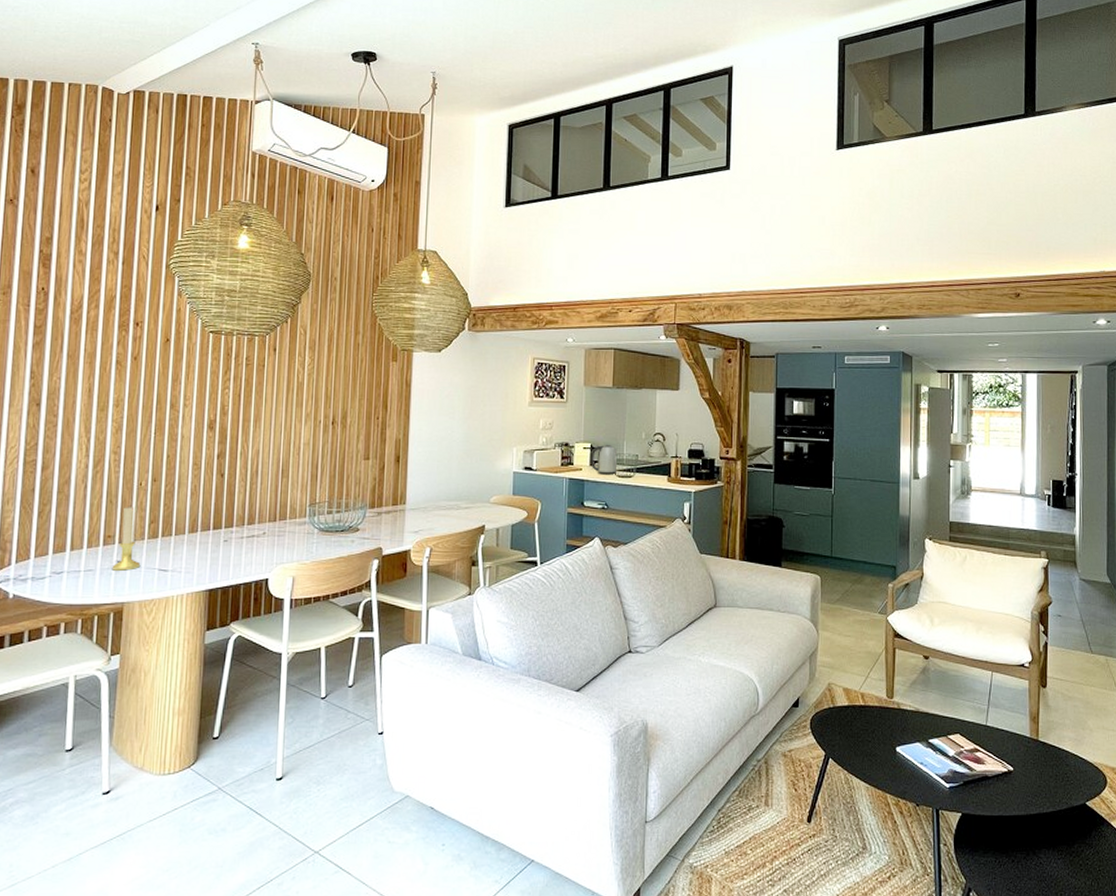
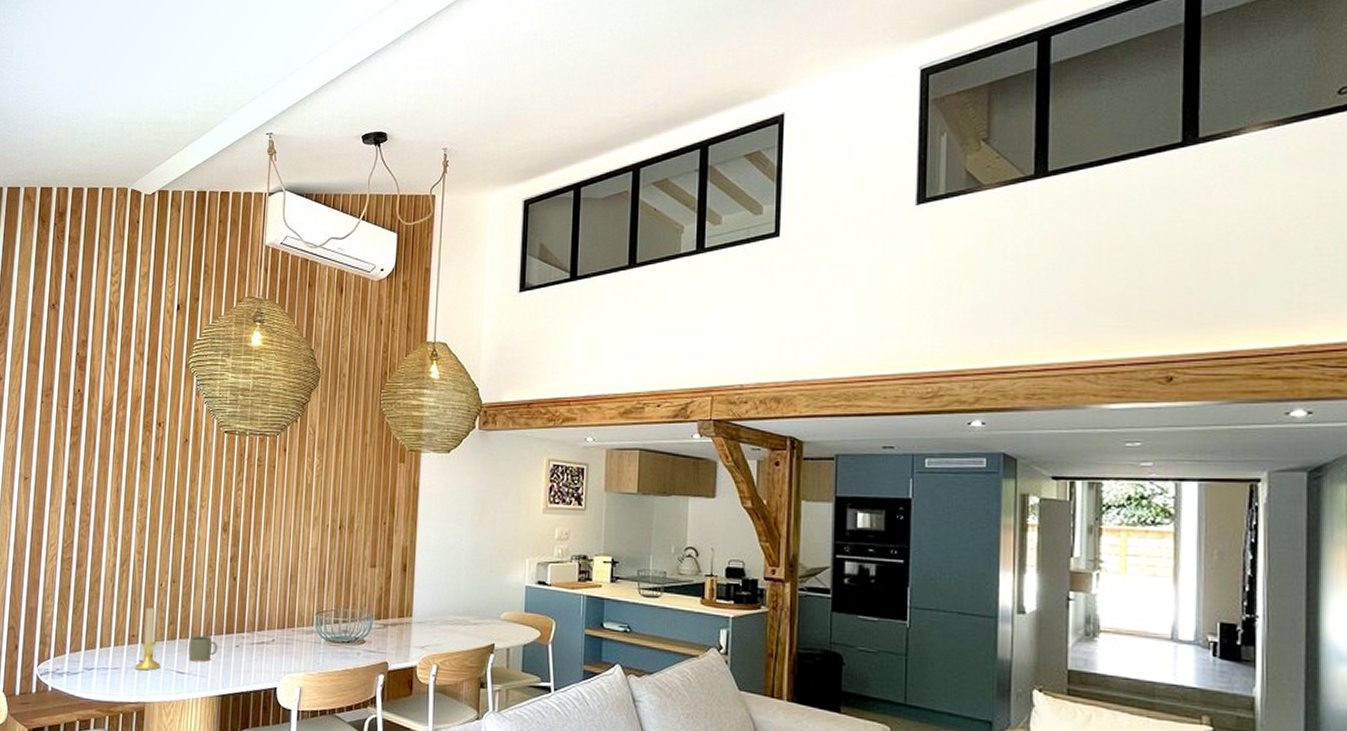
mug: none [172,533,204,559] -> present [188,636,218,662]
kettle: present [590,444,618,475] -> none [611,558,643,594]

